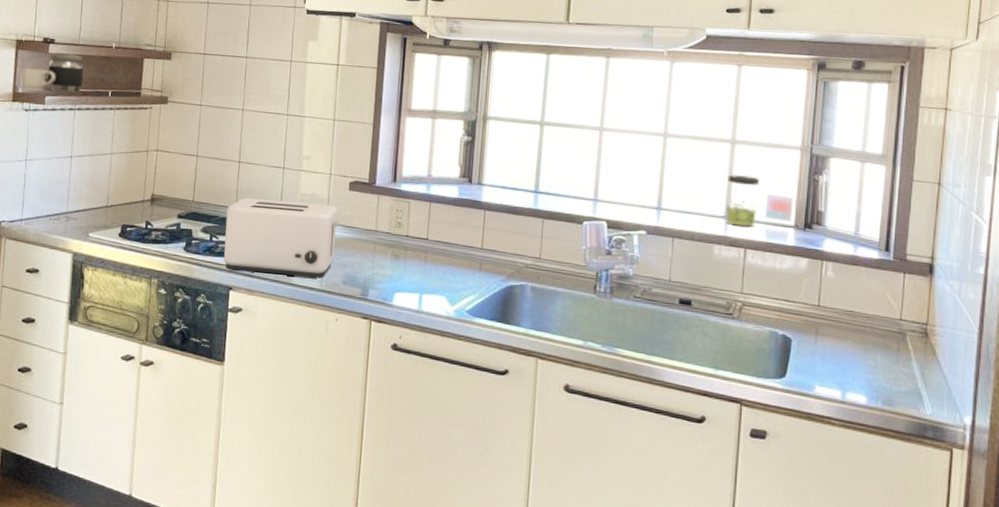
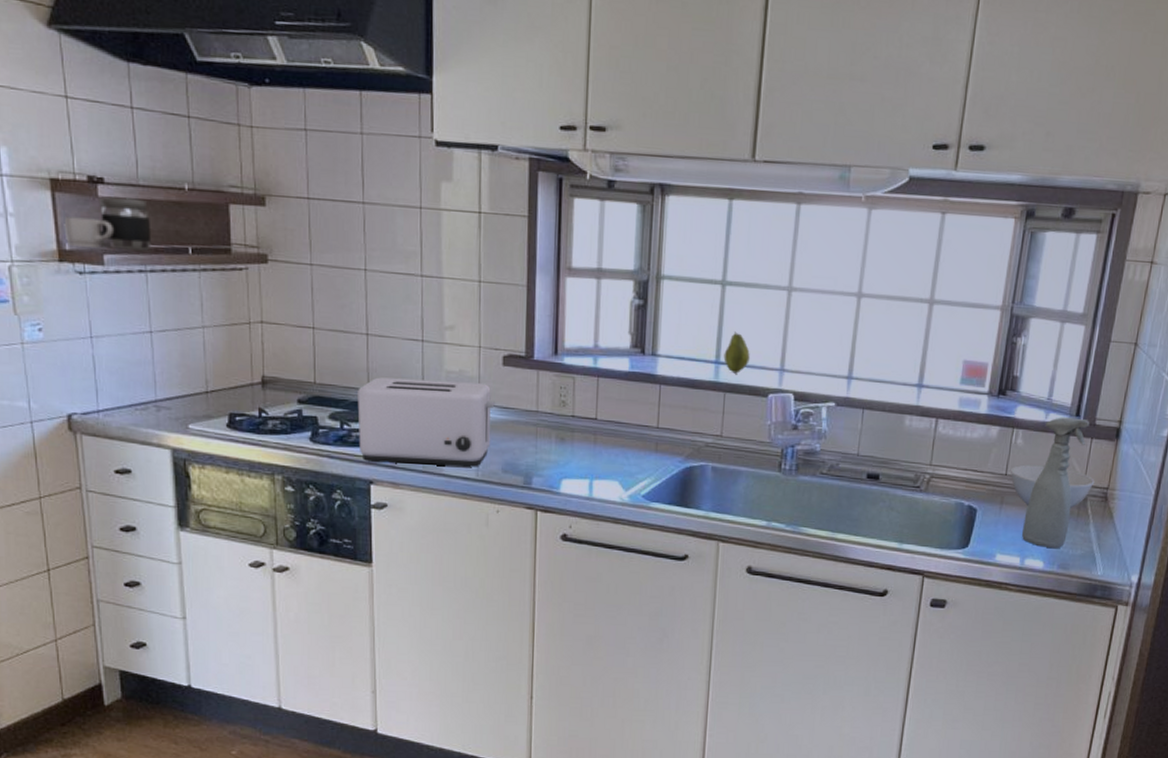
fruit: none [542,165,566,202] -> present [723,331,750,374]
jar: present [725,174,760,227] -> none [918,338,957,395]
bowl: none [822,296,912,344] -> present [1010,464,1095,509]
spray bottle: none [840,251,901,384] -> present [1021,417,1090,549]

